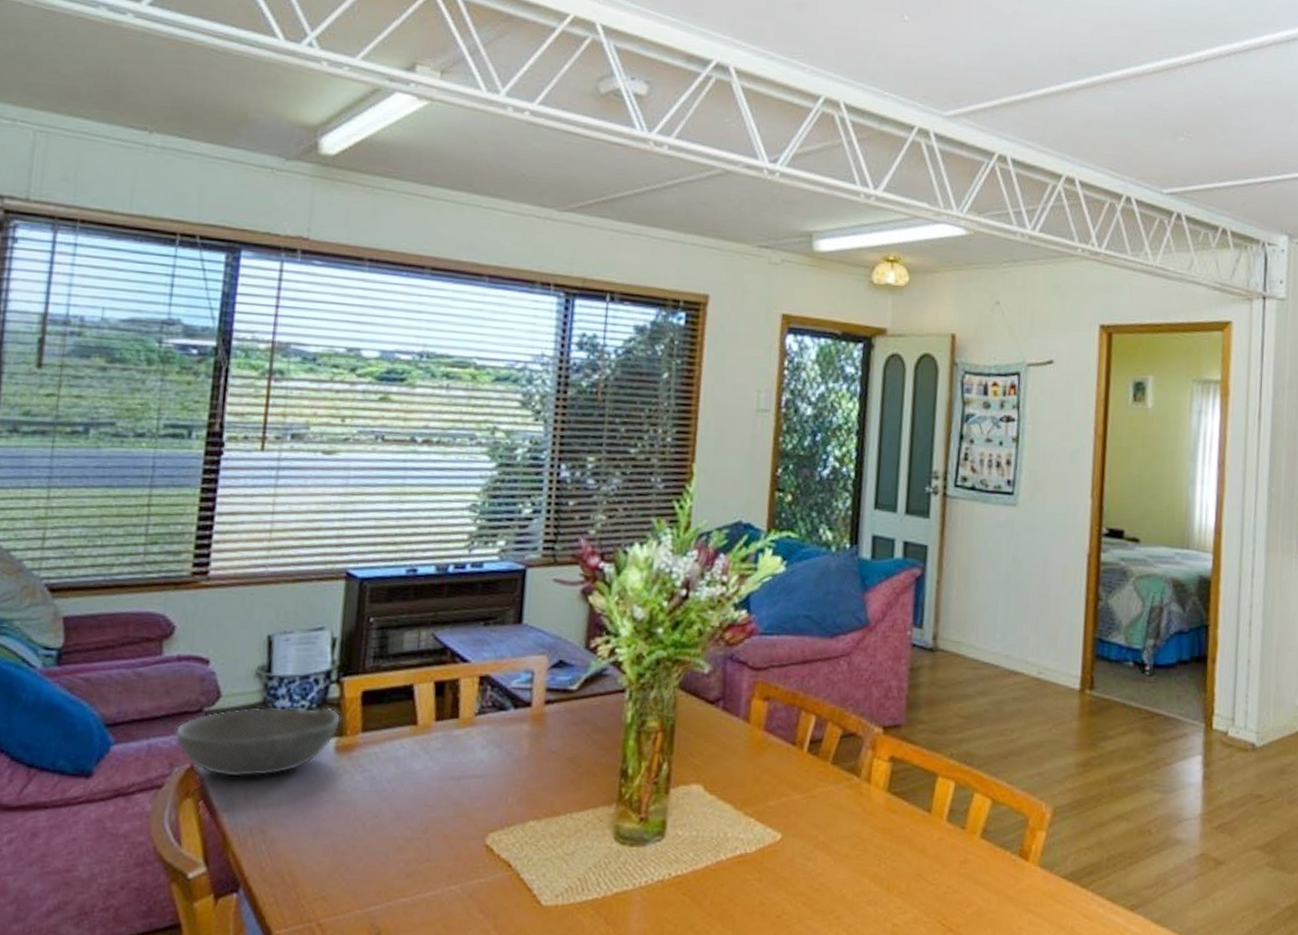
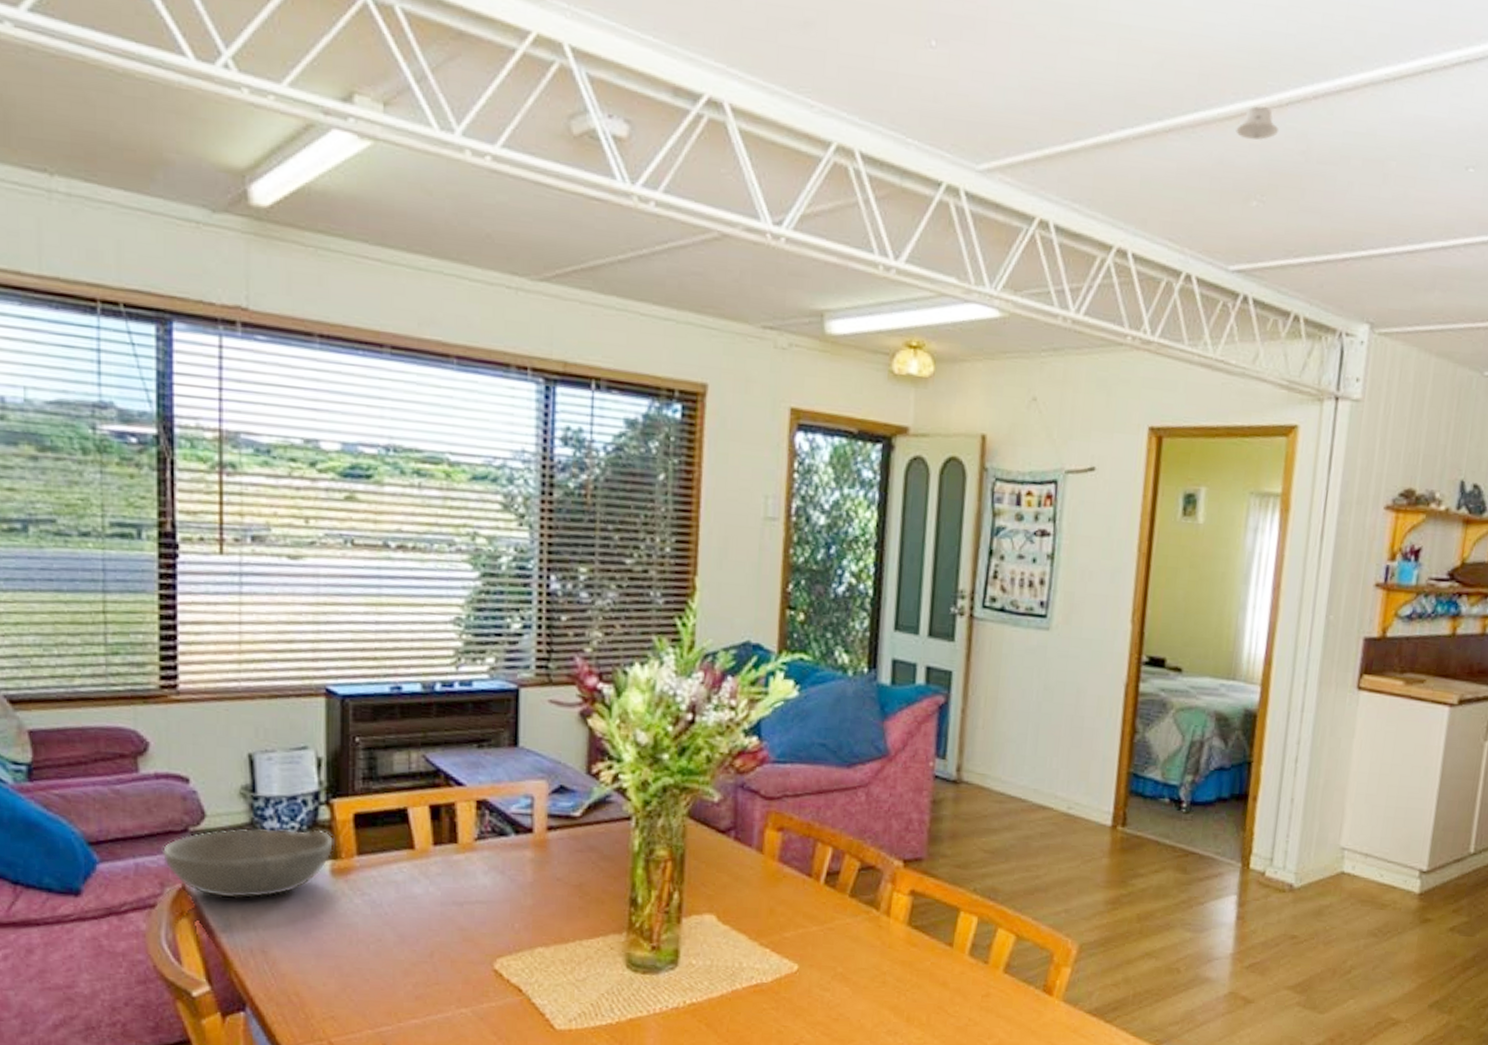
recessed light: none [1163,62,1200,89] -> present [1236,106,1280,140]

